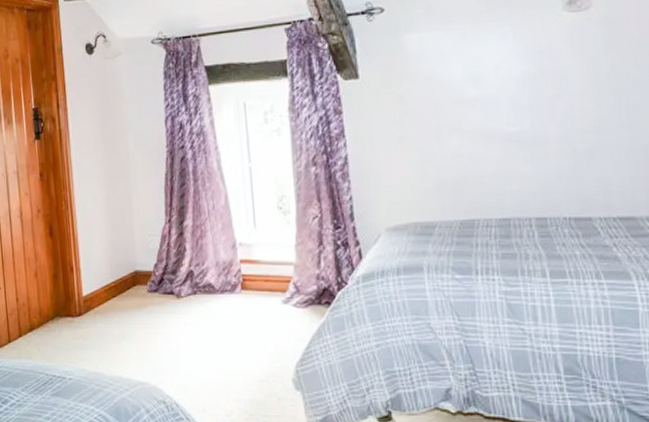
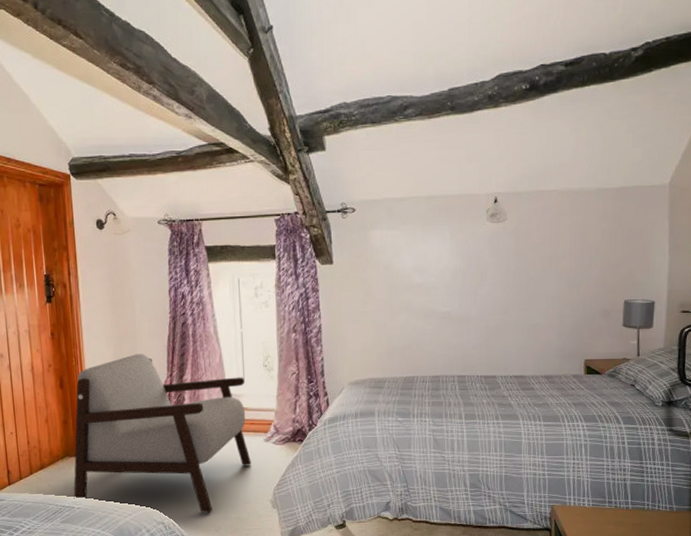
armchair: none [64,196,267,392] -> present [73,354,251,513]

